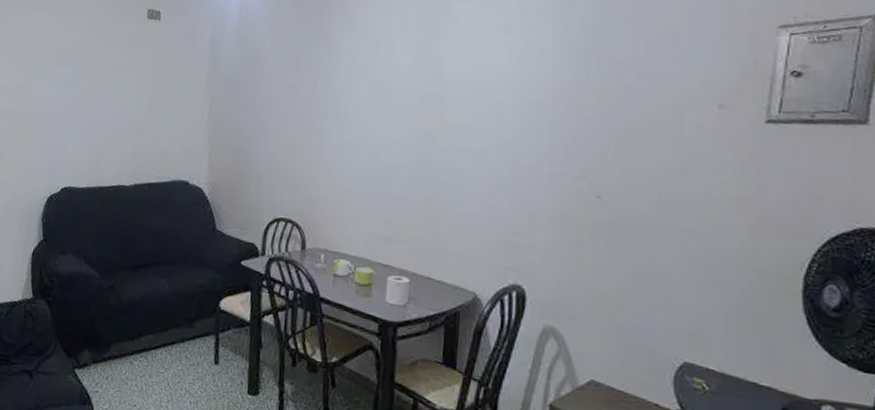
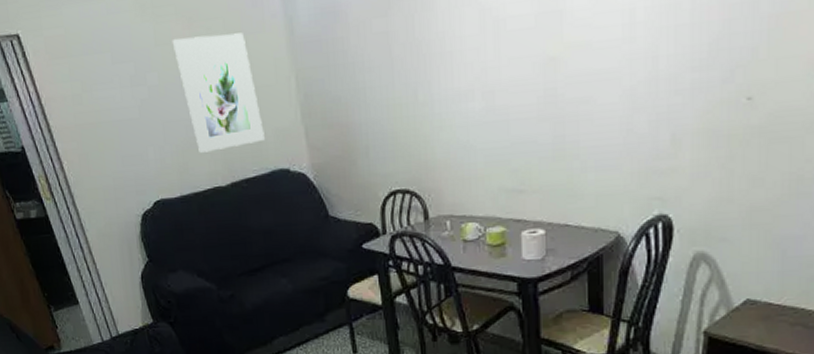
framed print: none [111,57,174,154] -> present [172,32,265,153]

